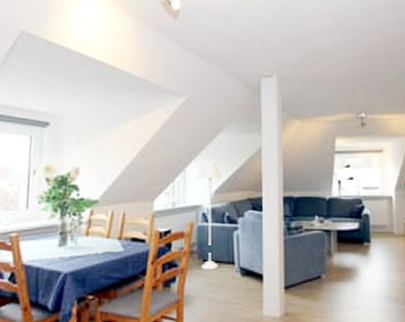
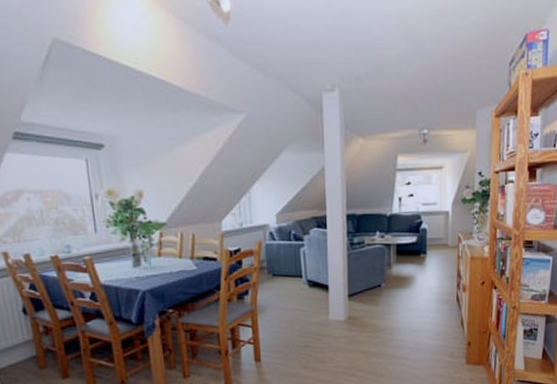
floor lamp: present [197,161,223,270] -> none [262,182,287,284]

